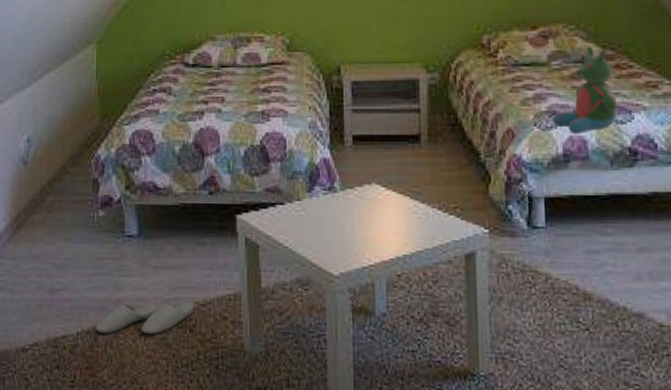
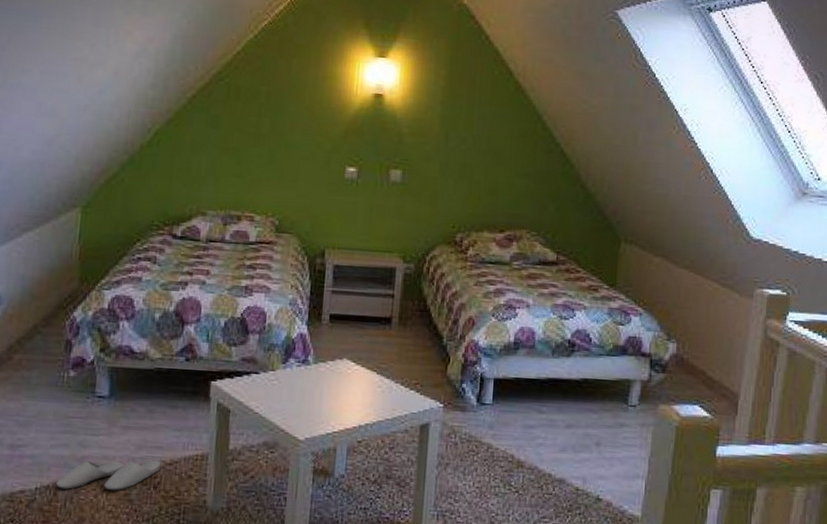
stuffed animal: present [552,46,619,135] -> none [508,251,565,327]

